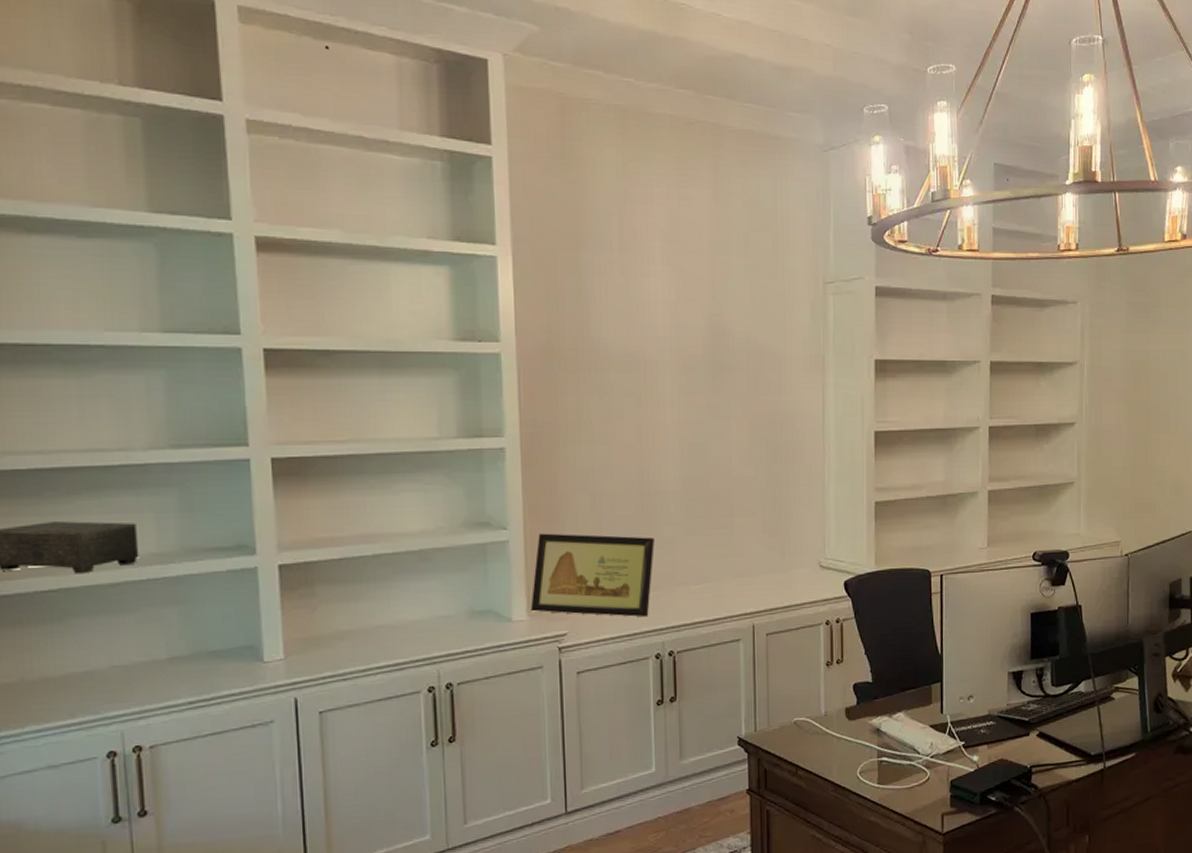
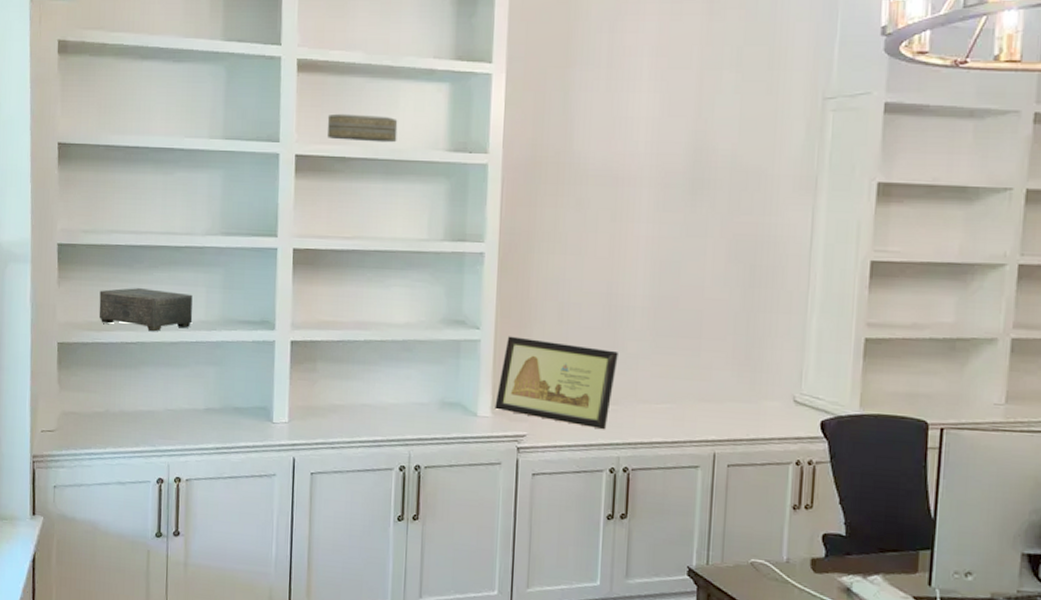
decorative box: none [301,300,392,332] -> present [327,113,398,143]

